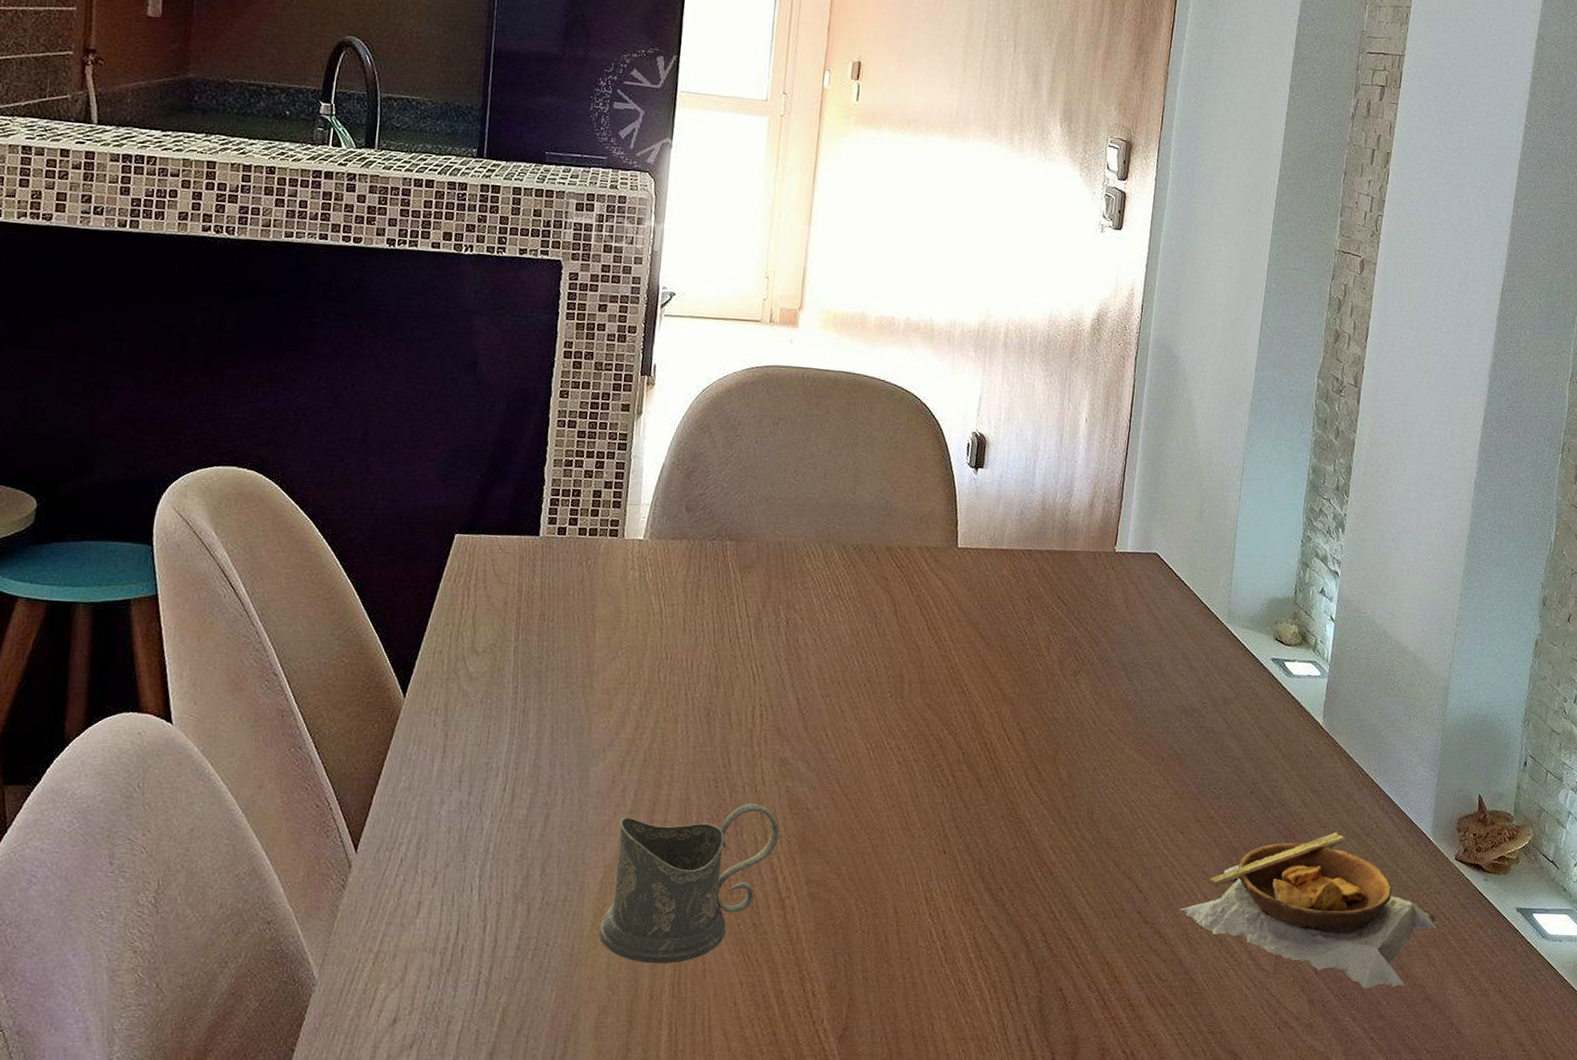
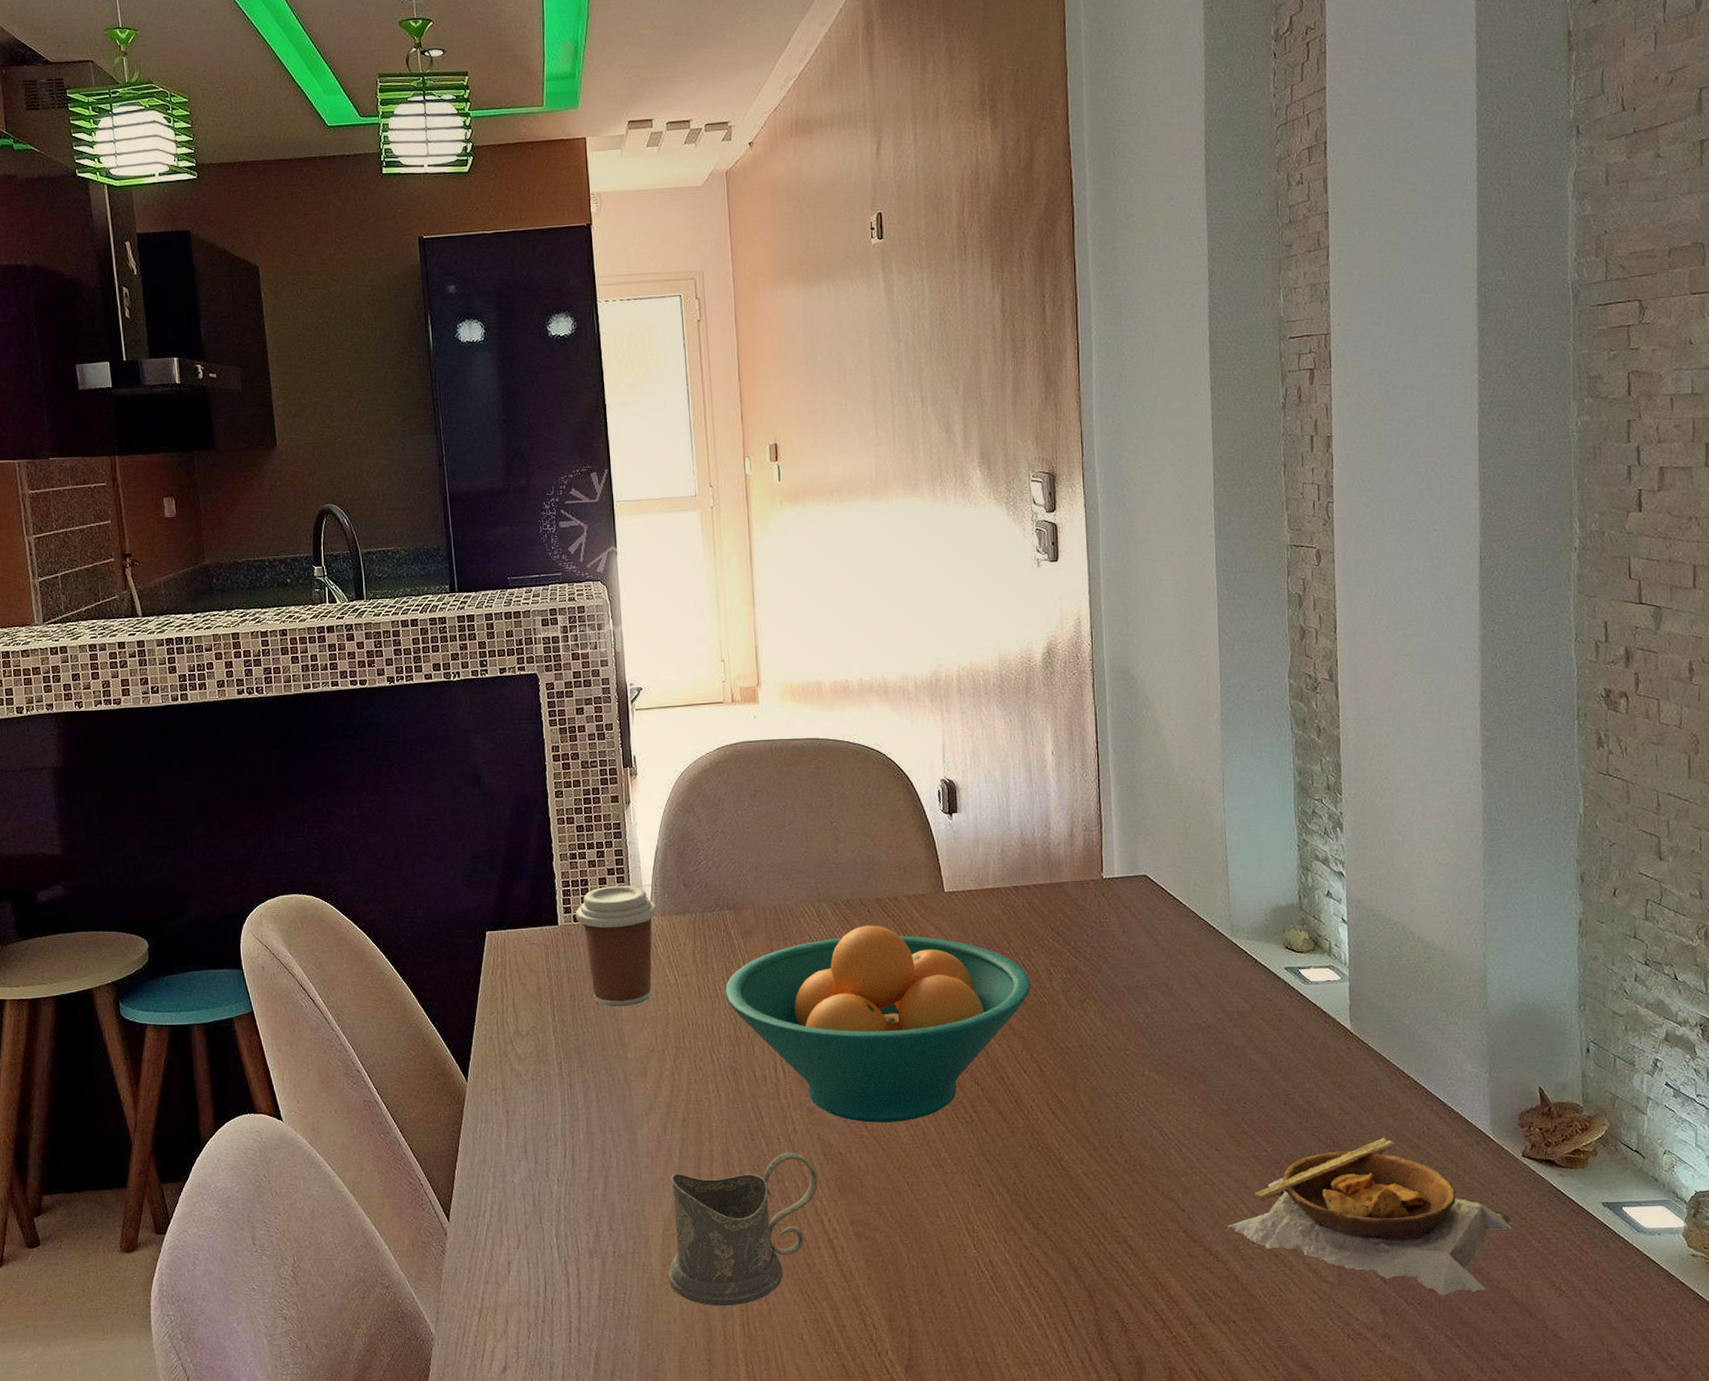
coffee cup: none [560,500,653,633] -> present [575,885,657,1008]
fruit bowl: none [711,572,1029,781] -> present [724,925,1031,1123]

